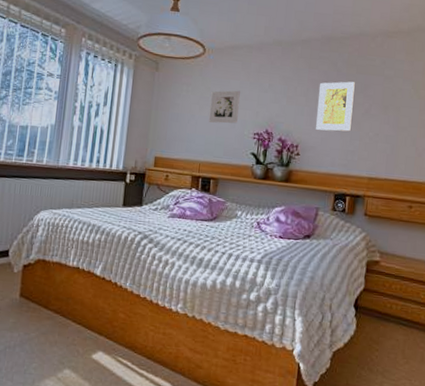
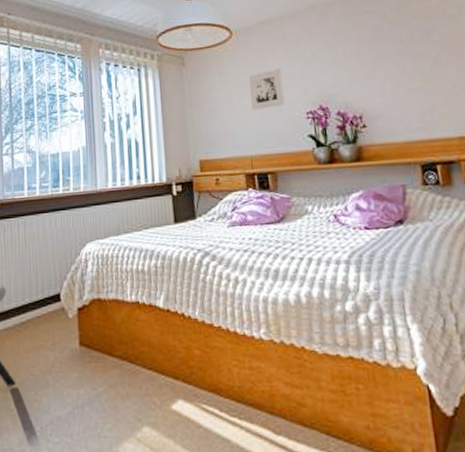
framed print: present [316,81,355,132] -> none [371,30,423,94]

